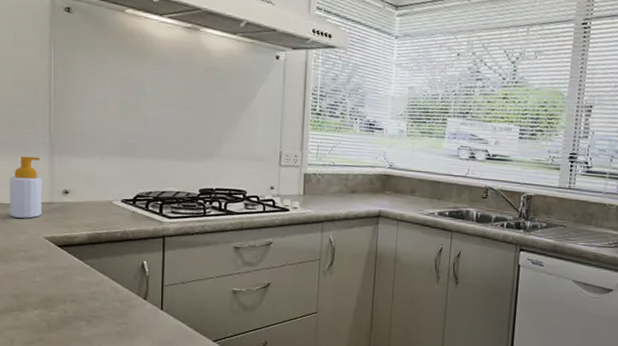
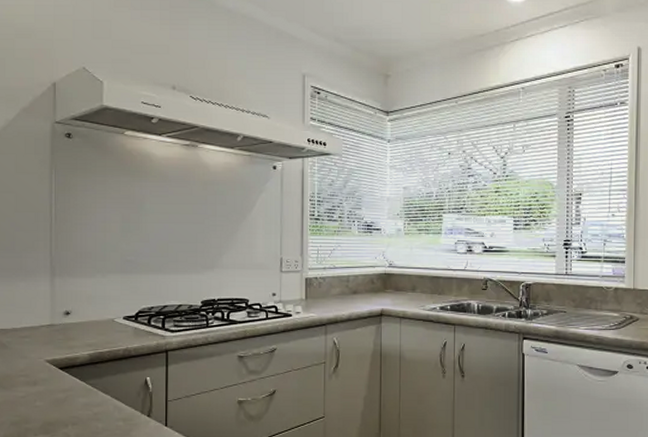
soap bottle: present [10,156,42,218] -> none [10,280,43,342]

